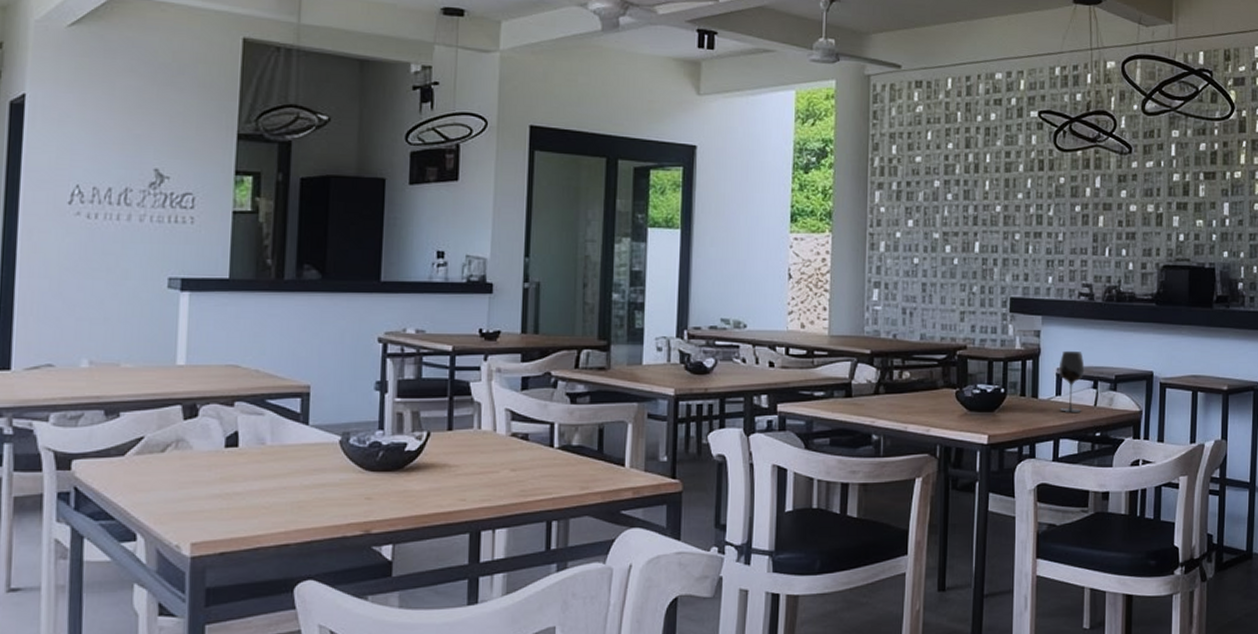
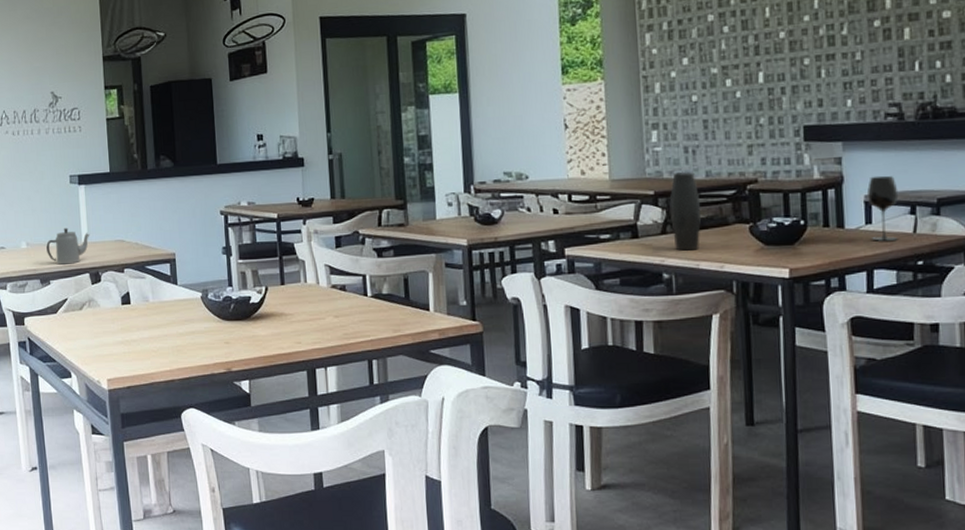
teapot: none [120,344,190,392] -> present [46,227,90,265]
vase: none [884,332,914,414] -> present [669,171,701,252]

